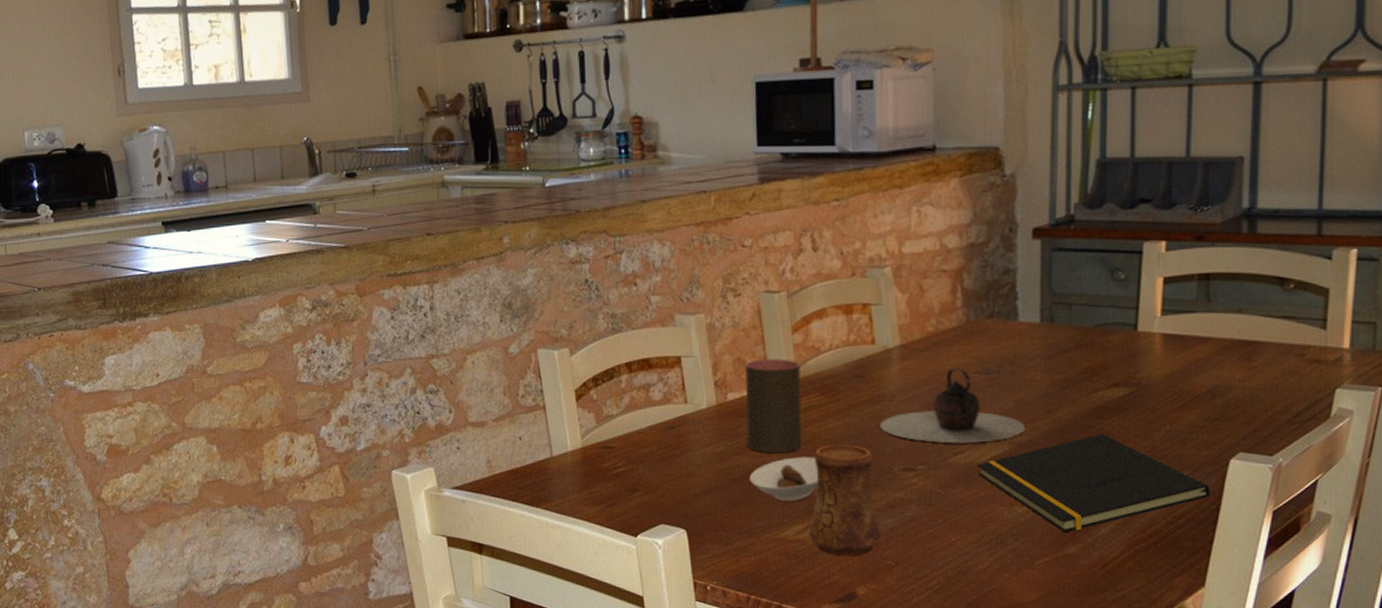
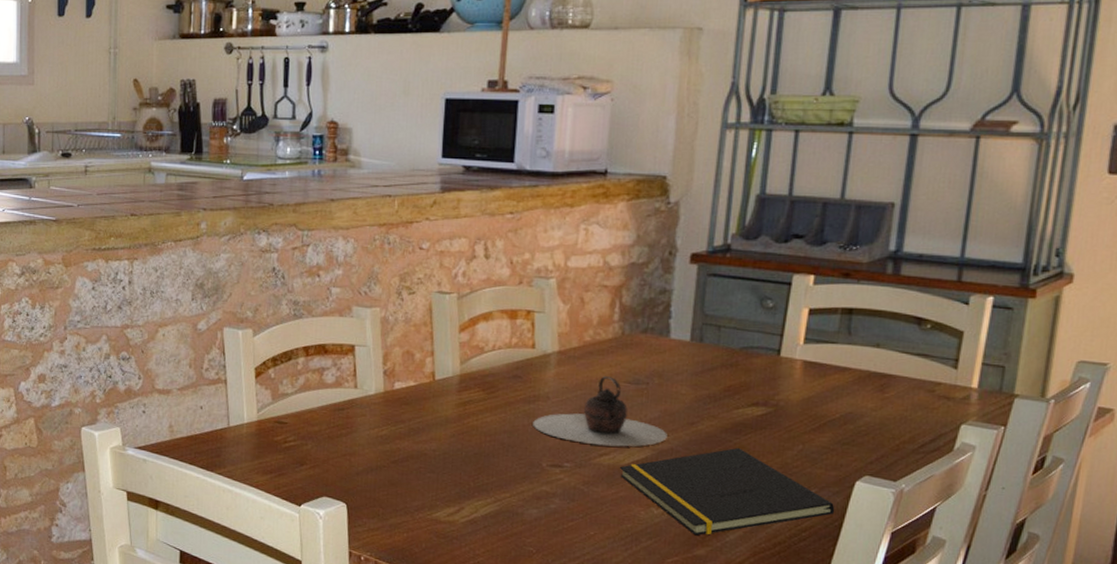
cup: present [745,359,802,454] -> none [409,353,464,441]
saucer: present [749,457,819,501] -> none [408,446,473,486]
cup: present [809,444,881,555] -> none [459,437,525,540]

